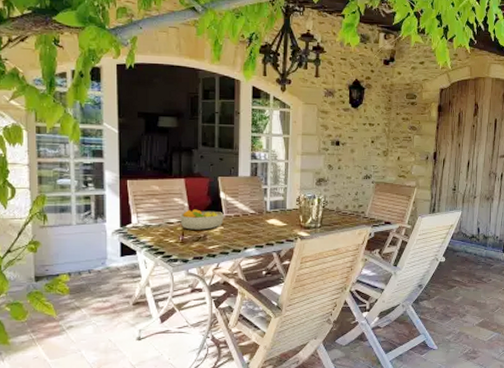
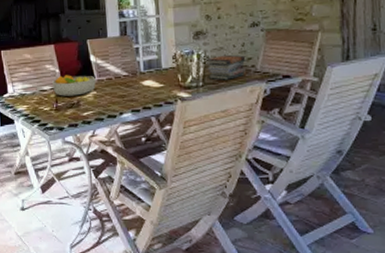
book stack: none [324,201,358,223] -> present [205,54,247,80]

